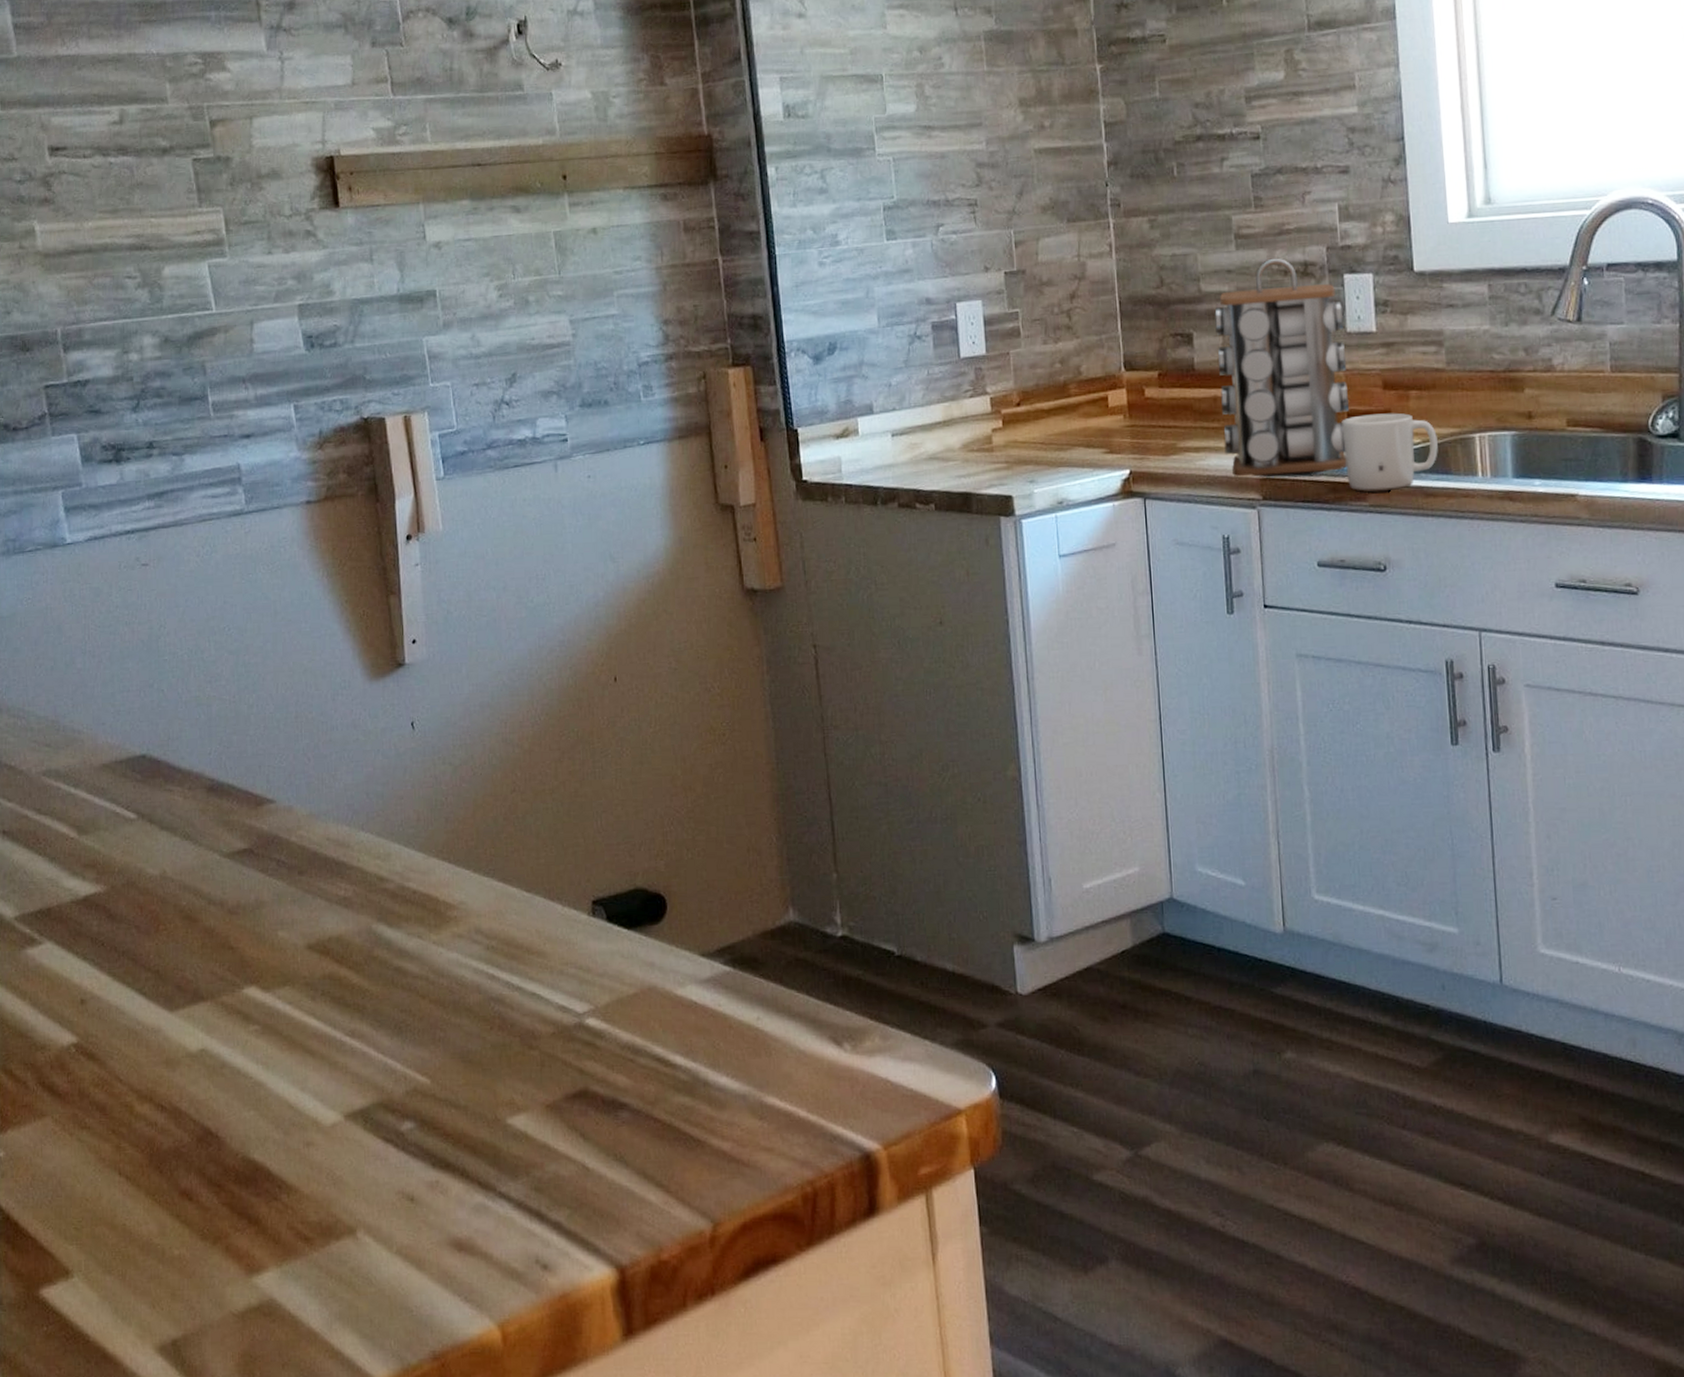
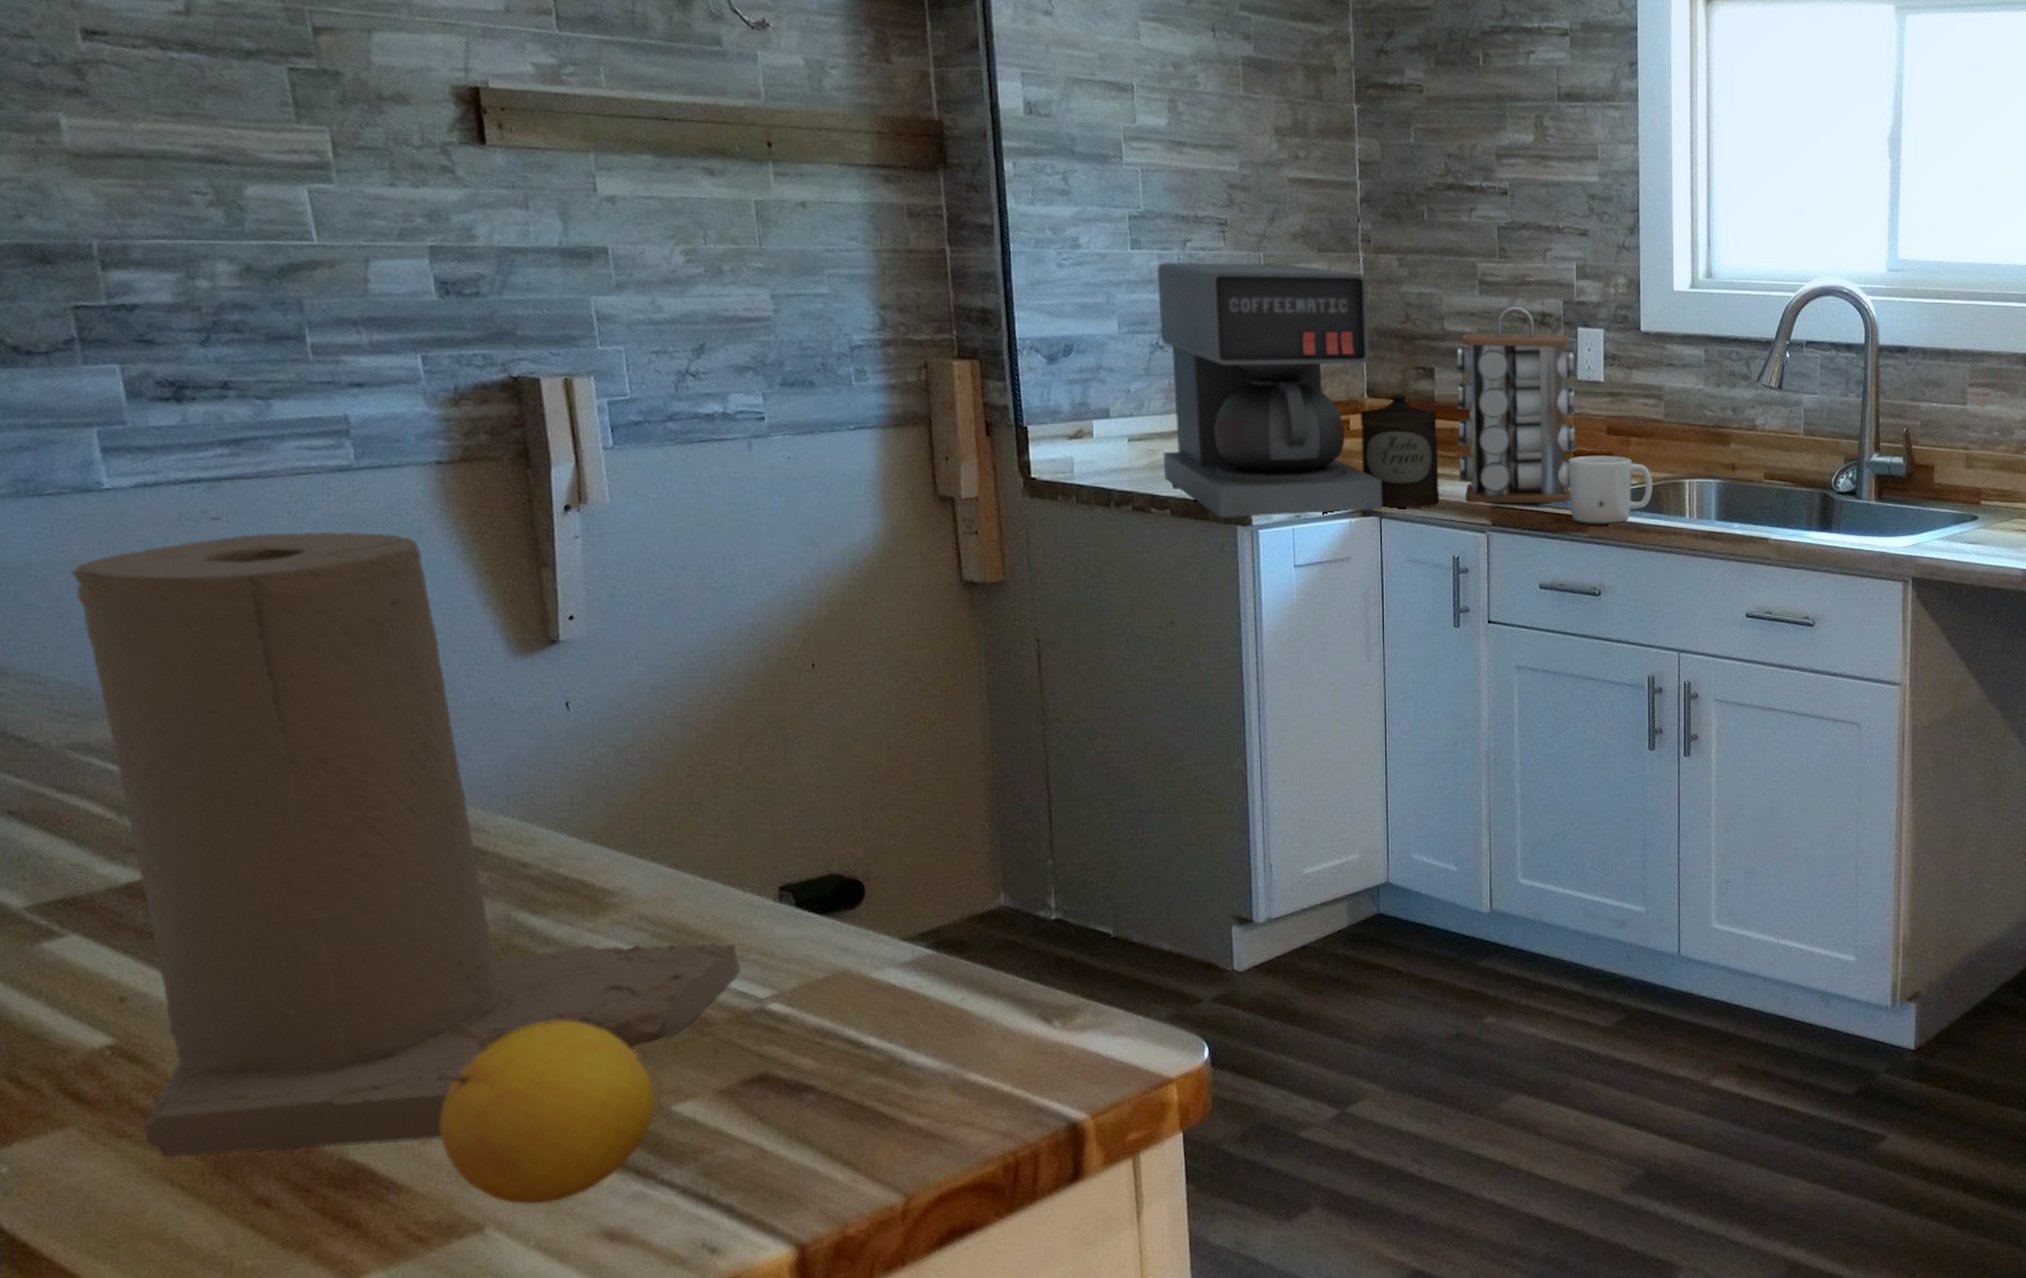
paper towel: none [45,570,562,1148] -> present [71,531,741,1156]
fruit: none [315,1030,493,1211] -> present [435,1020,656,1205]
coffee maker: none [911,238,1146,516] -> present [1157,262,1383,525]
canister: none [1118,364,1205,488] -> present [1360,394,1439,508]

